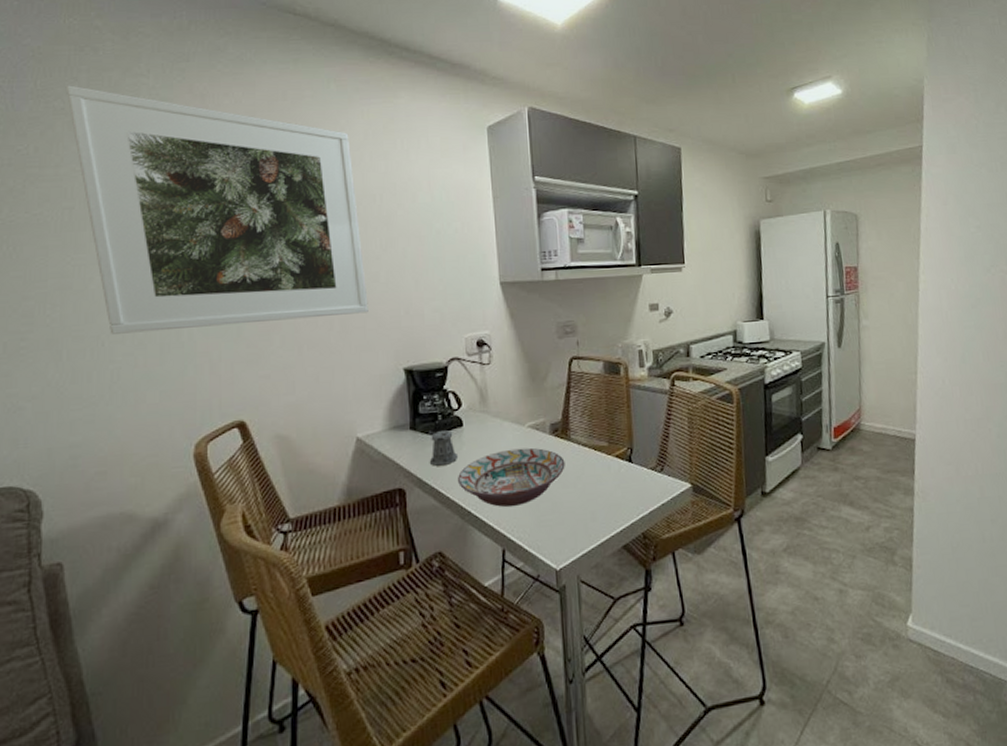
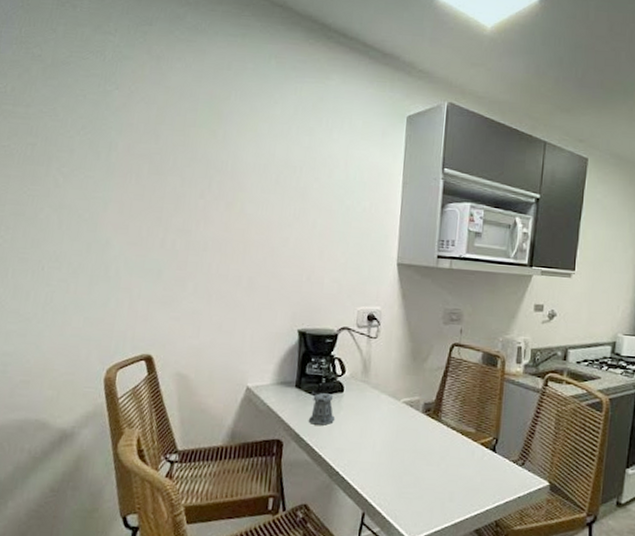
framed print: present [65,85,369,334] -> none [44,35,281,274]
decorative bowl: present [457,447,565,508] -> none [330,420,433,475]

